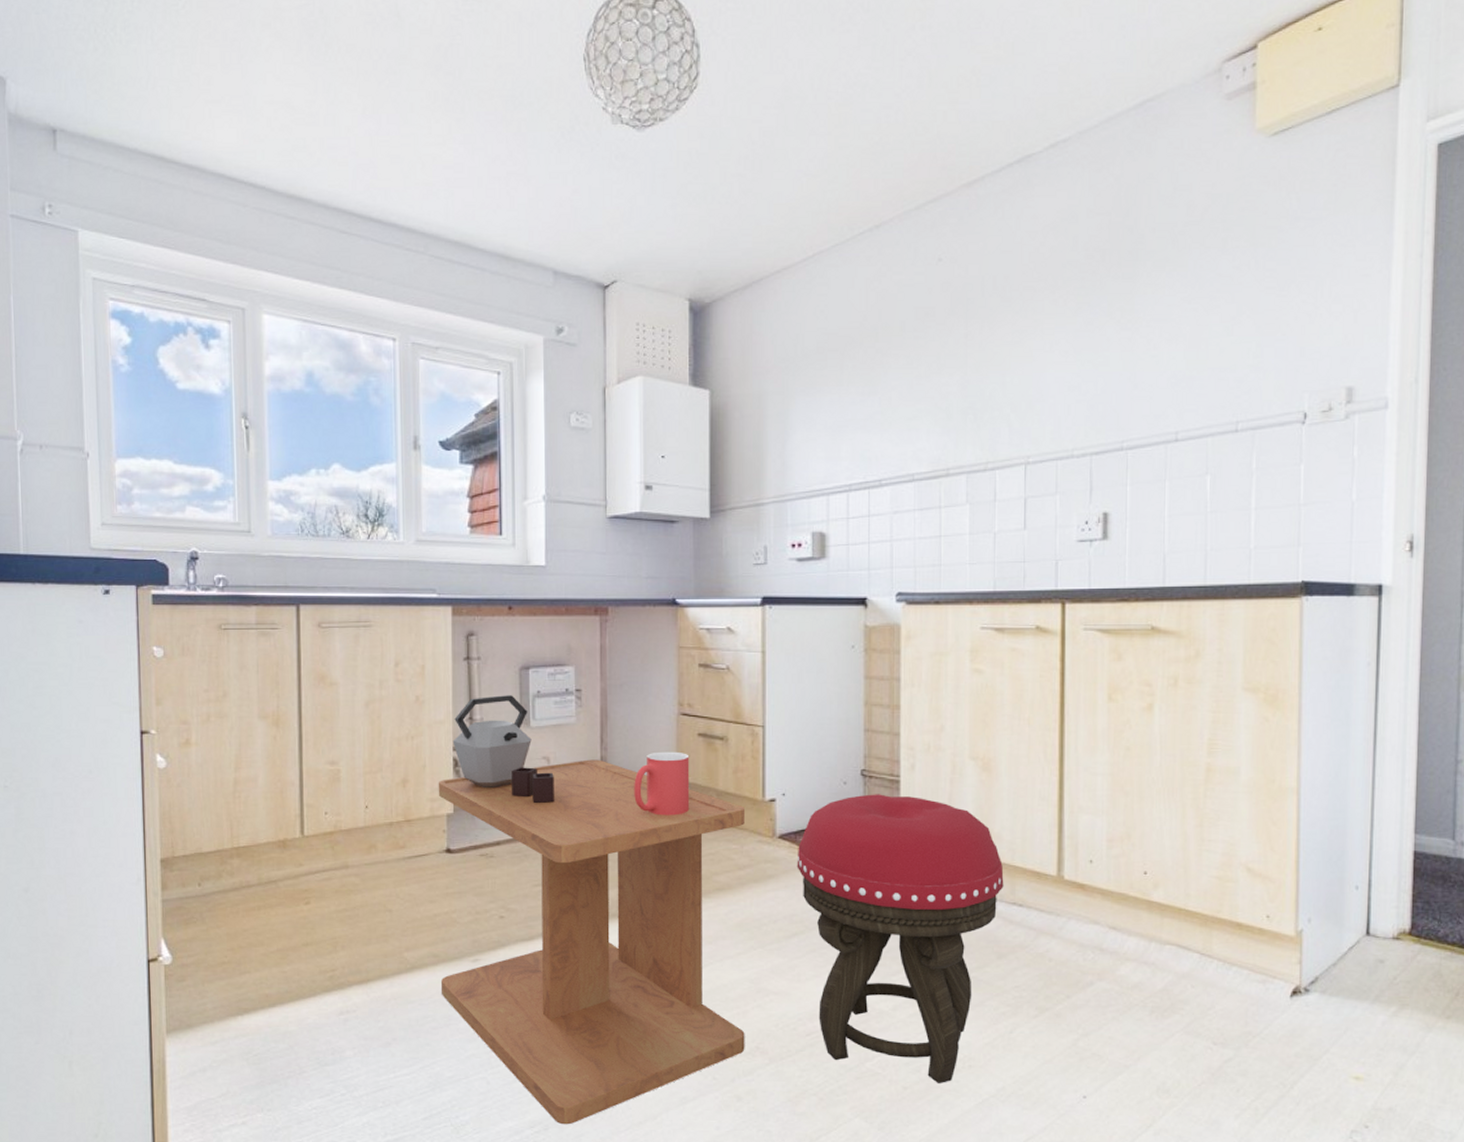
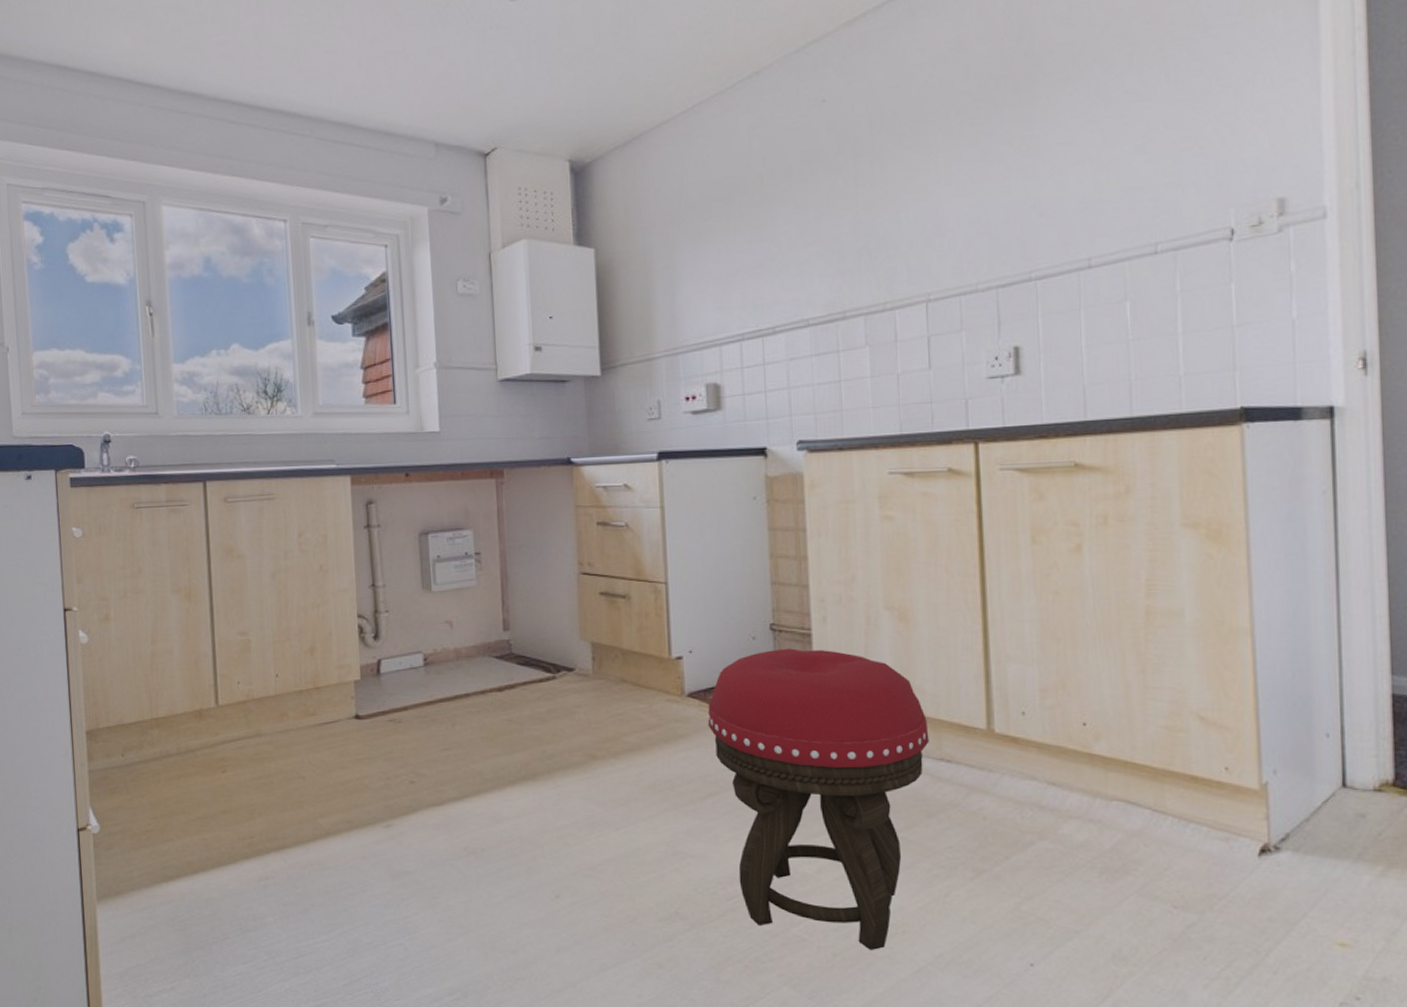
side table: present [438,759,745,1125] -> none [344,622,664,992]
kettle: present [452,695,554,803] -> none [356,561,459,667]
mug: present [634,751,690,816] -> none [537,611,595,677]

